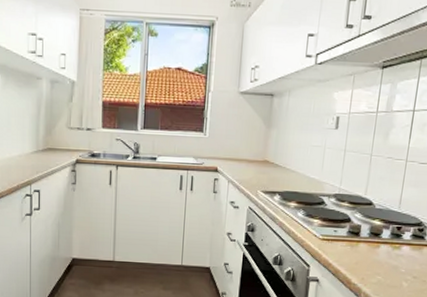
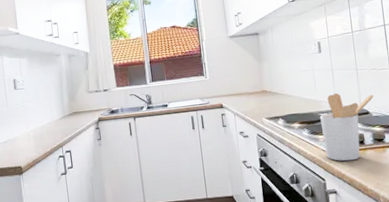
utensil holder: none [317,176,382,251] -> present [319,93,374,161]

